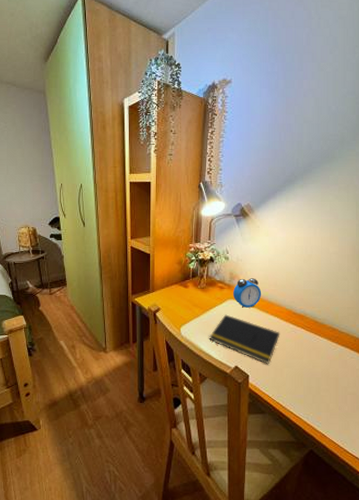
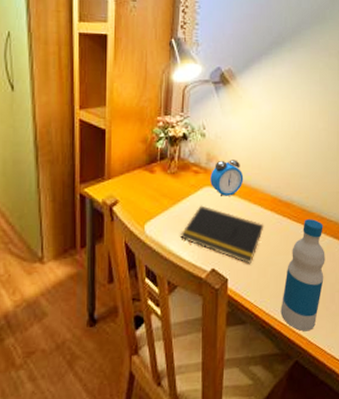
bottle: none [296,330,337,426] -> present [280,219,325,332]

